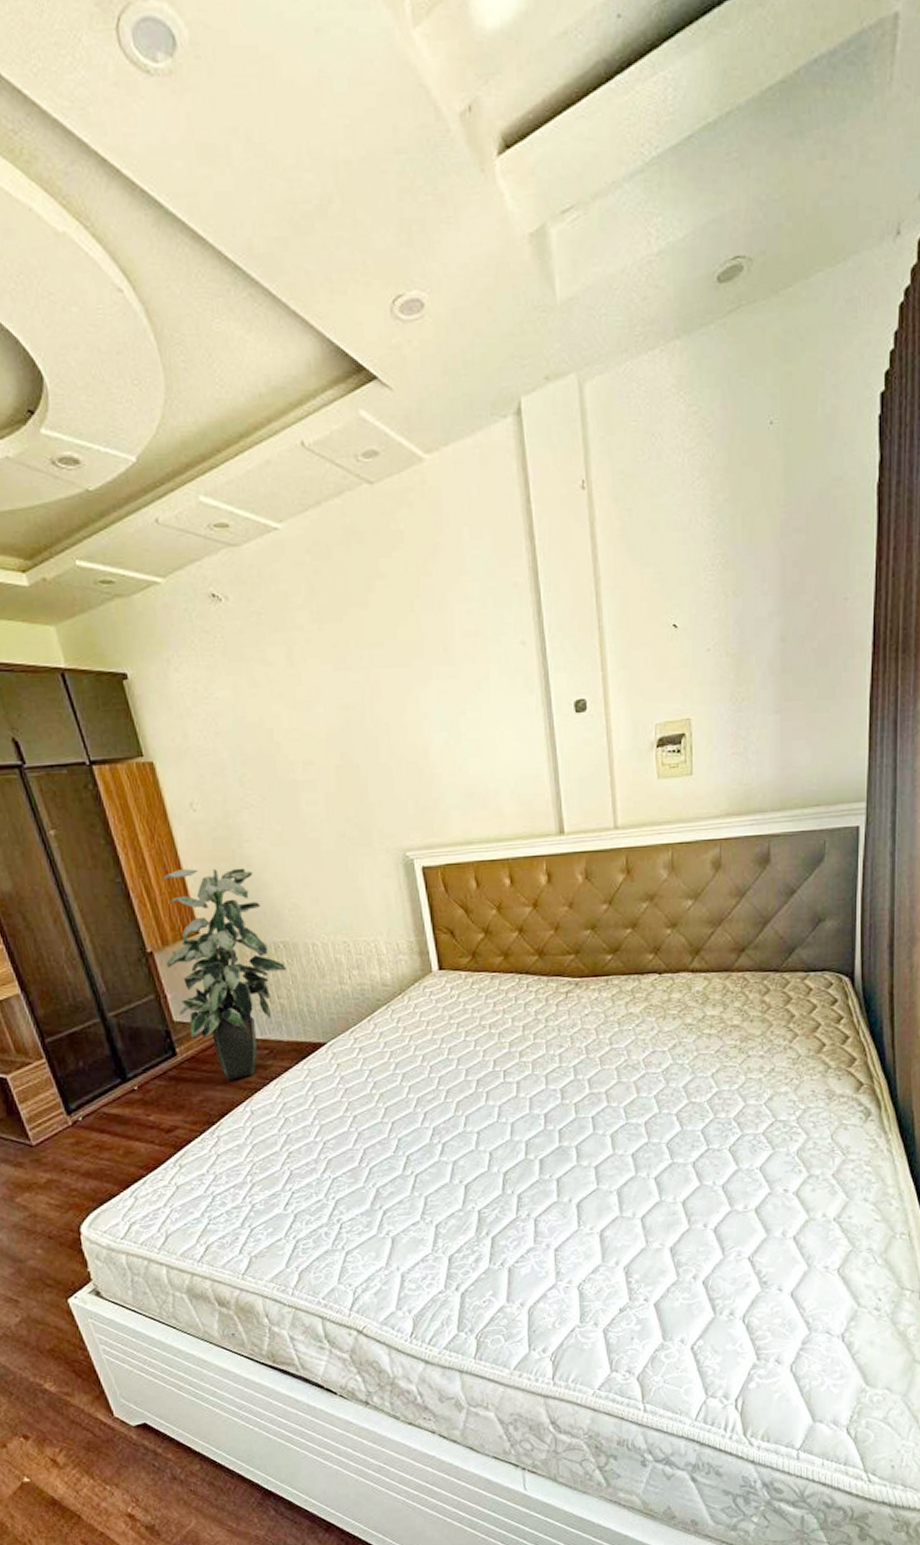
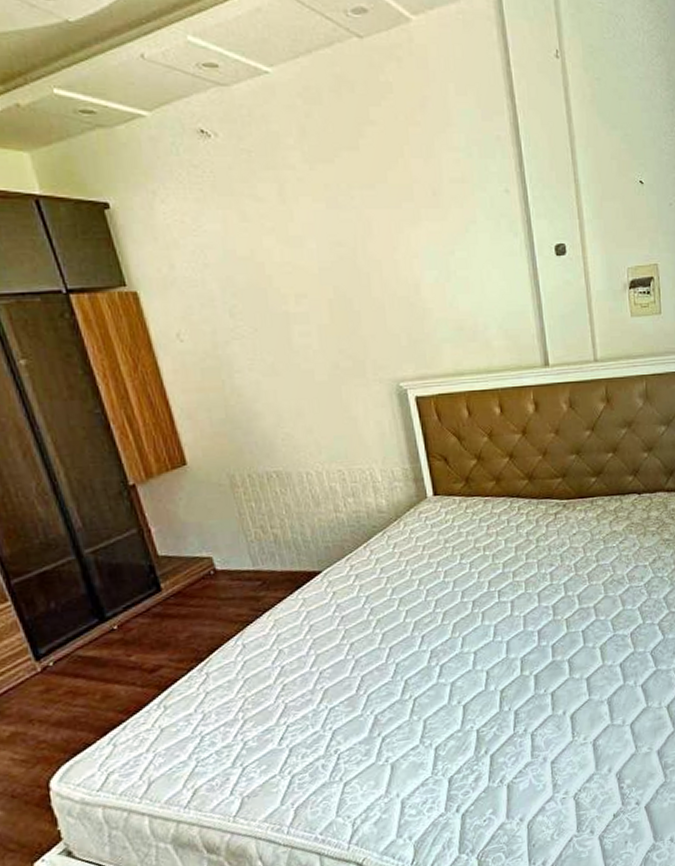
indoor plant: present [162,868,287,1080] -> none [146,398,281,614]

